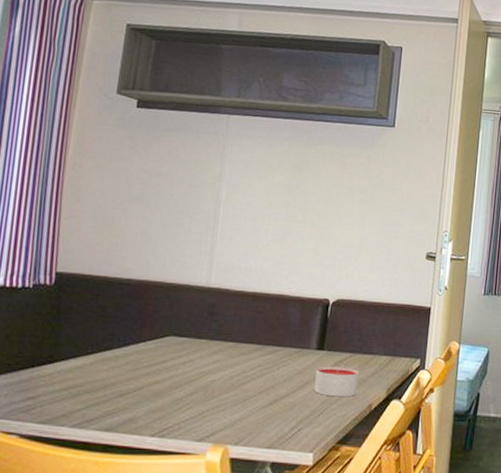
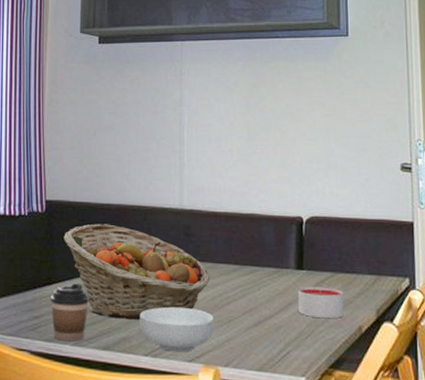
coffee cup: none [49,361,96,423] -> present [50,282,90,341]
fruit basket: none [72,299,231,400] -> present [63,224,211,320]
cereal bowl: none [149,386,229,432] -> present [139,306,214,352]

